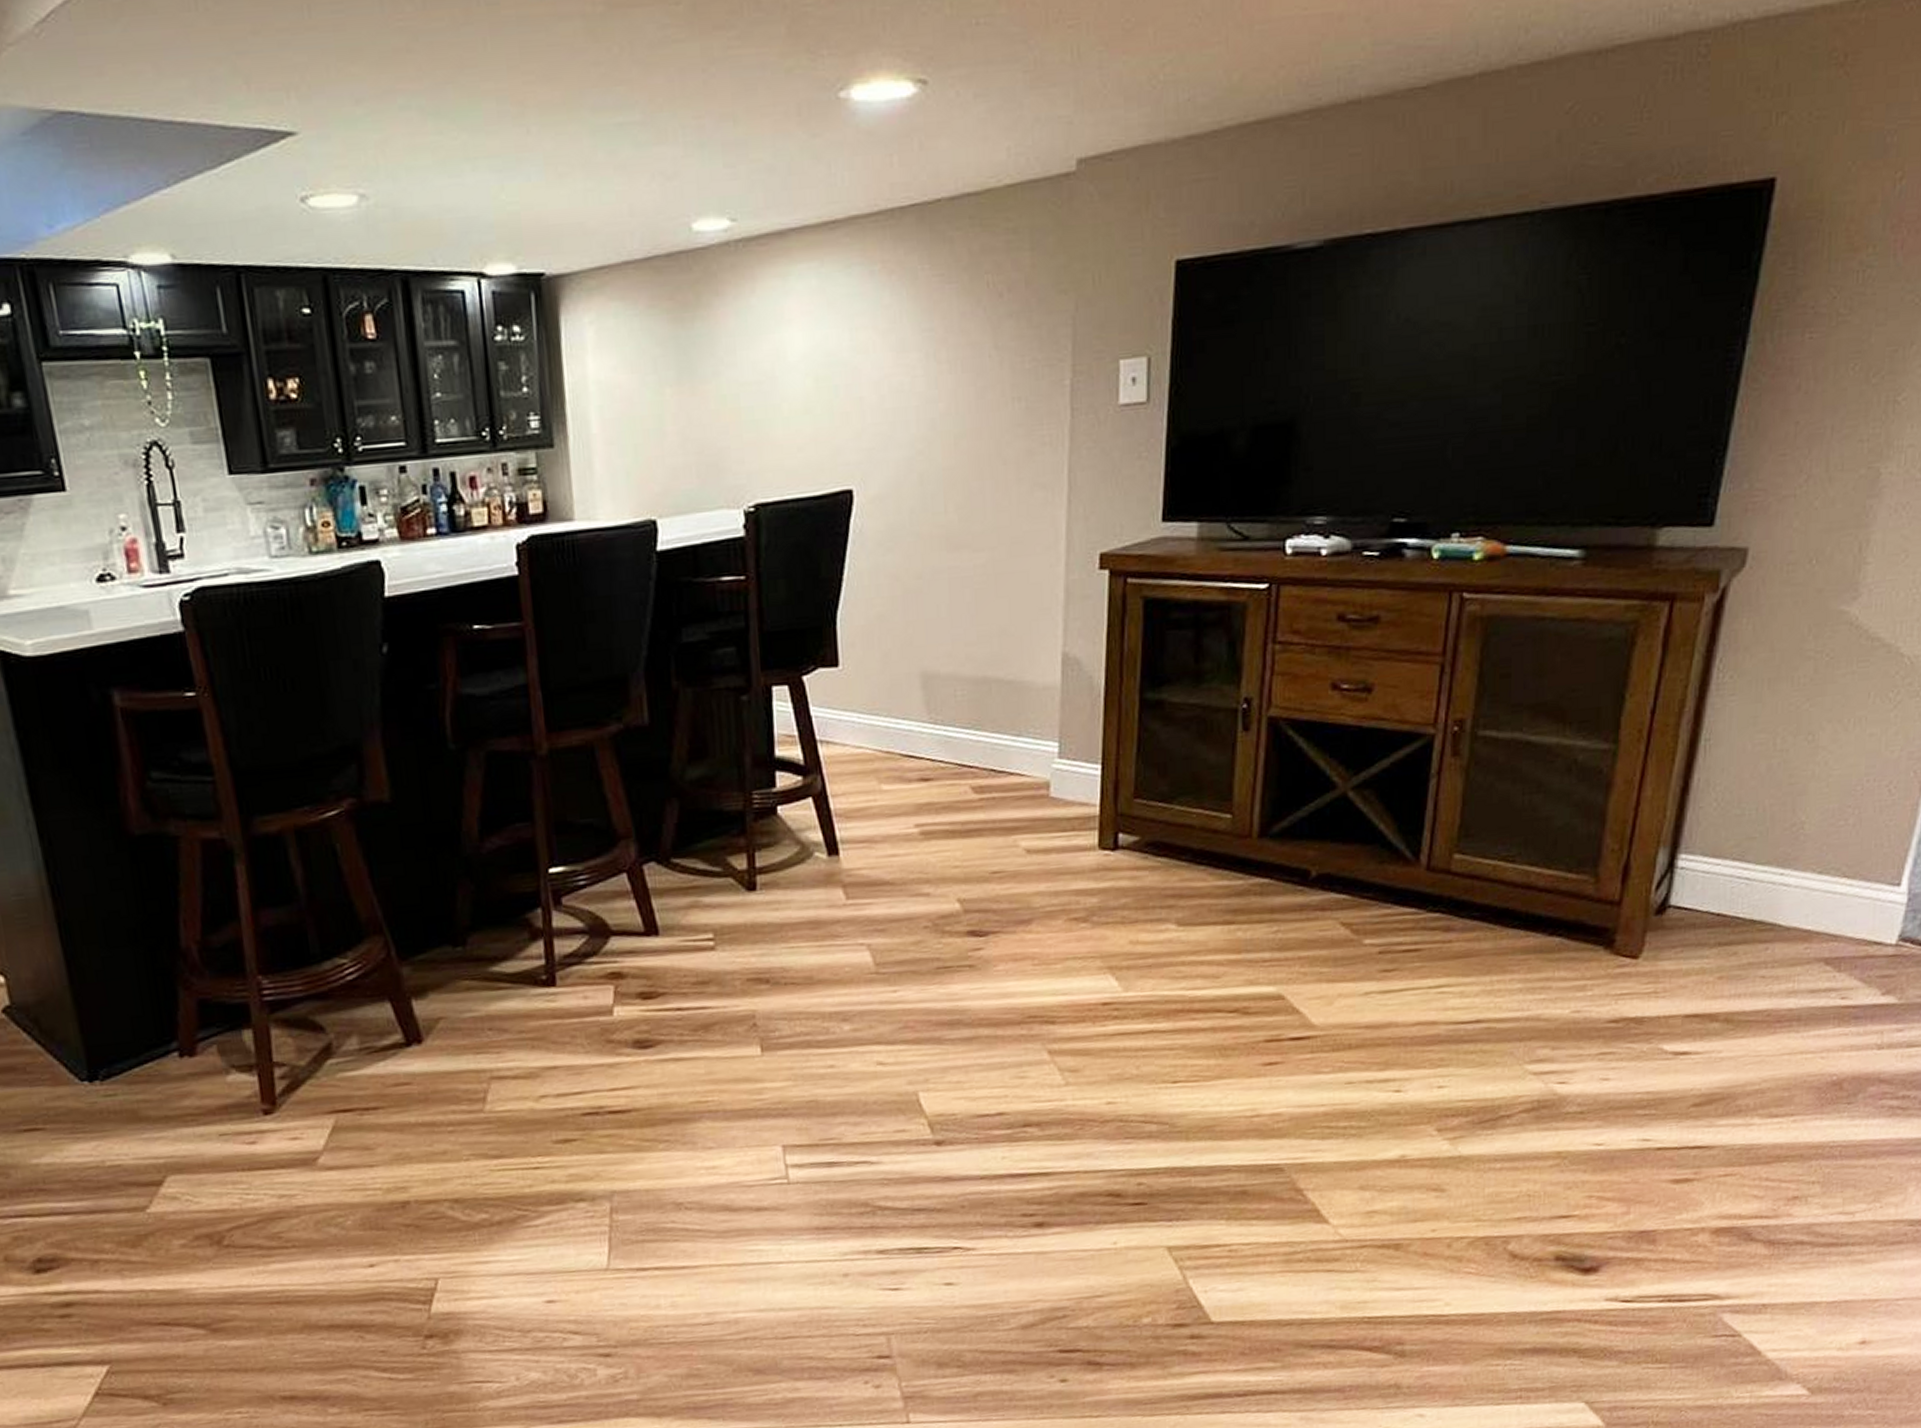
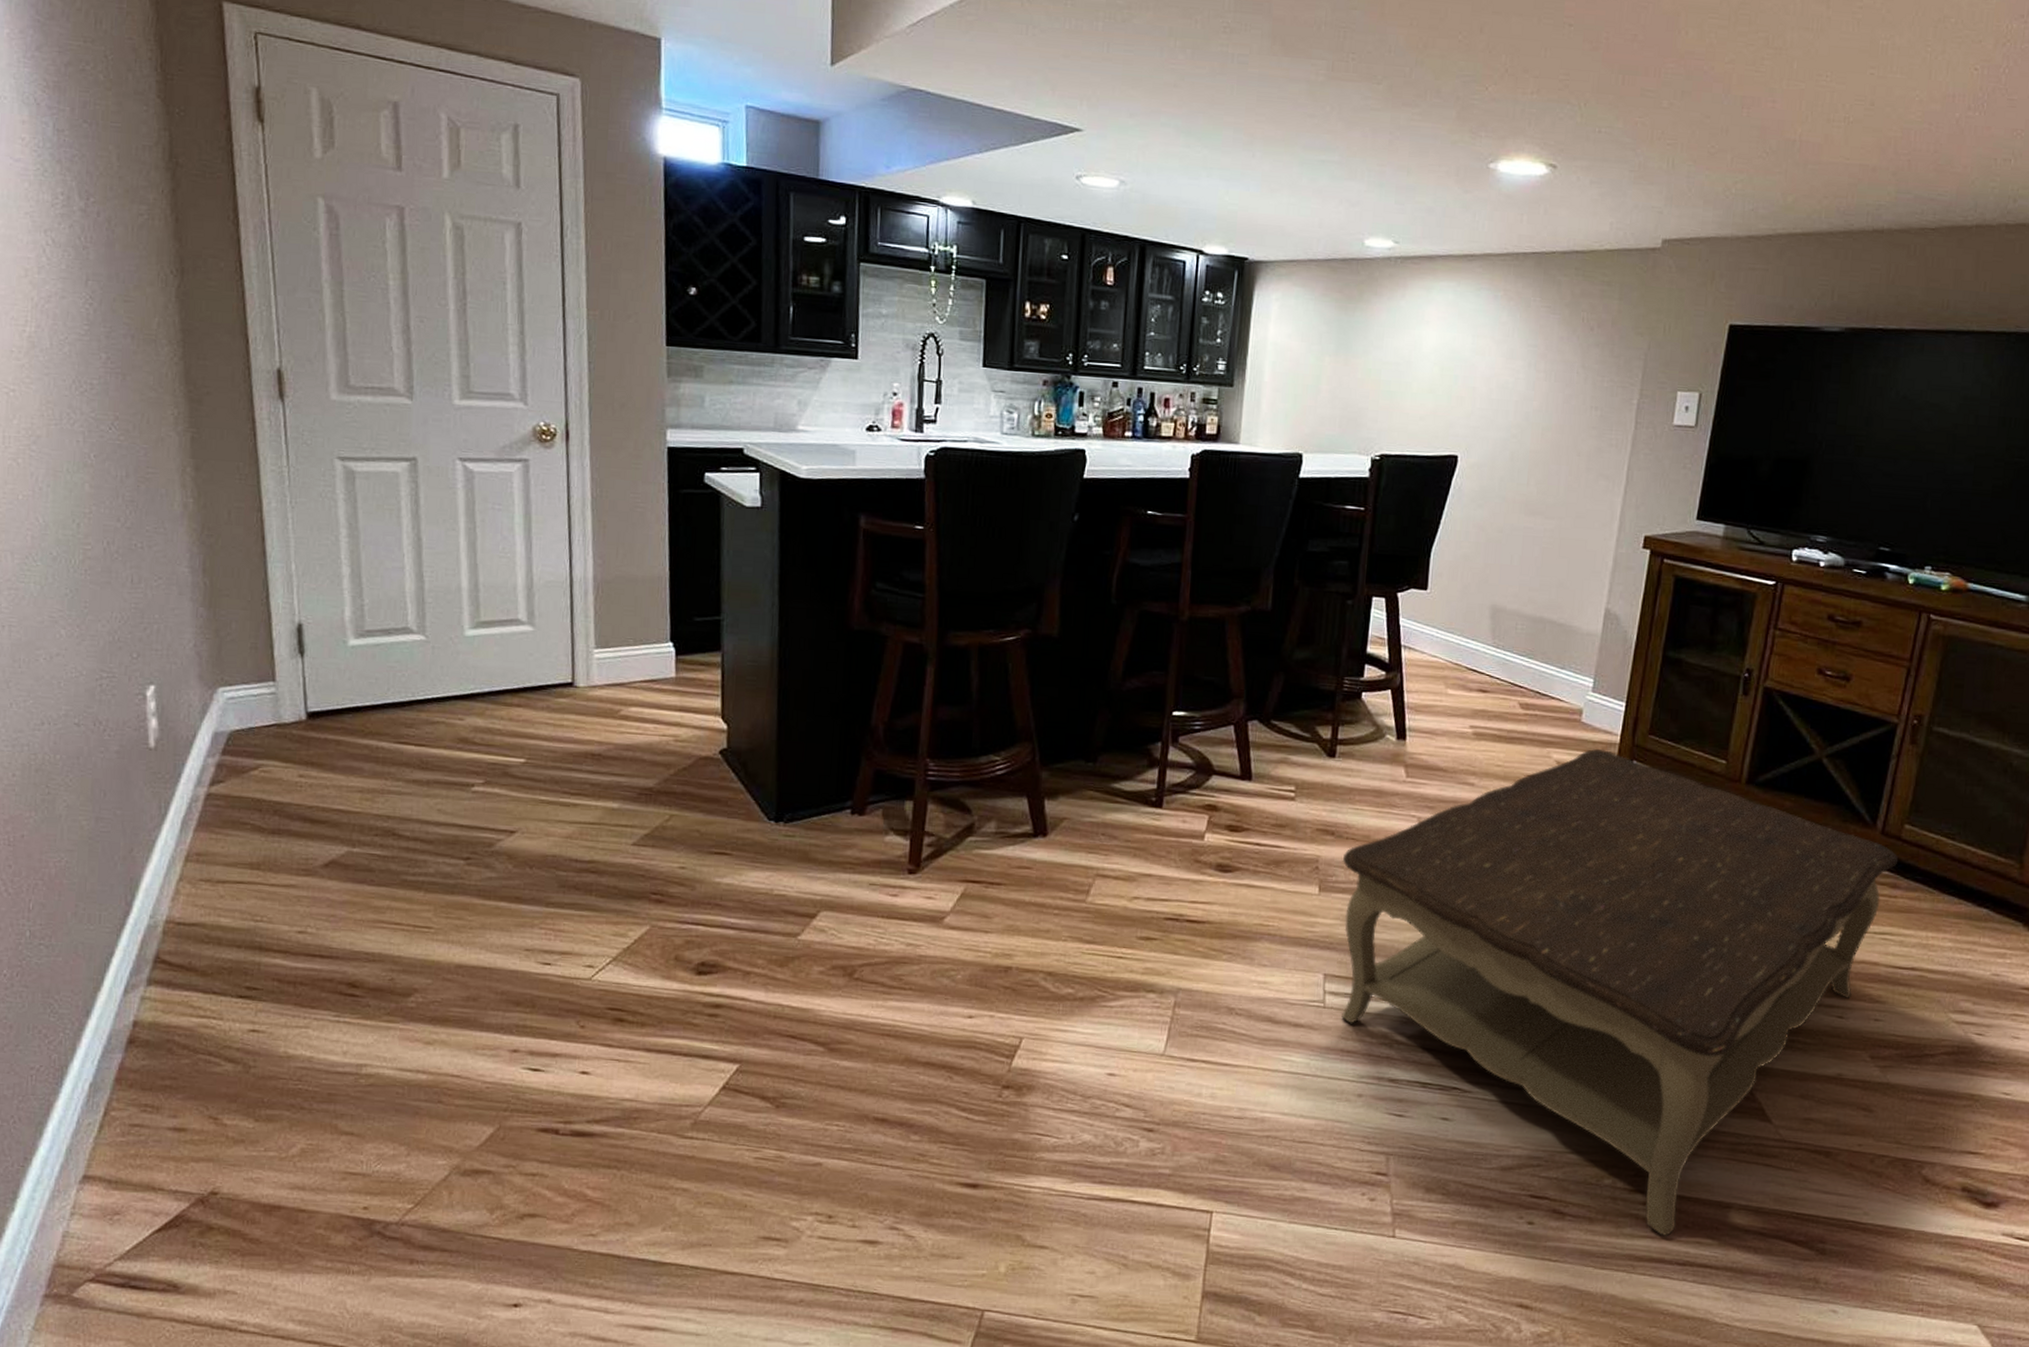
coffee table: none [783,825,1450,1369] -> present [1341,748,1899,1237]

